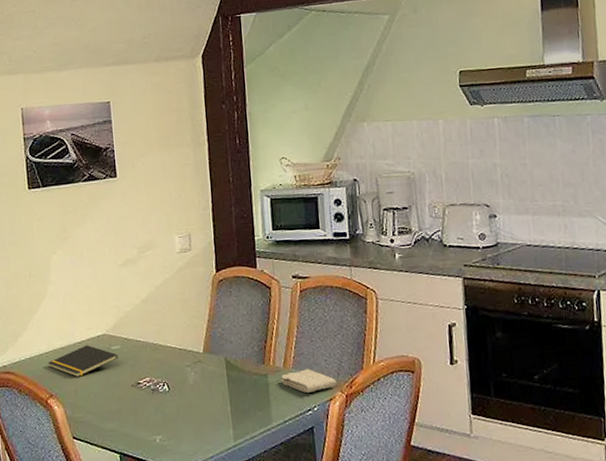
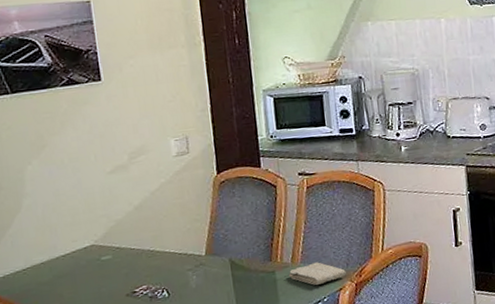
notepad: present [48,344,118,377] -> none [26,257,110,292]

